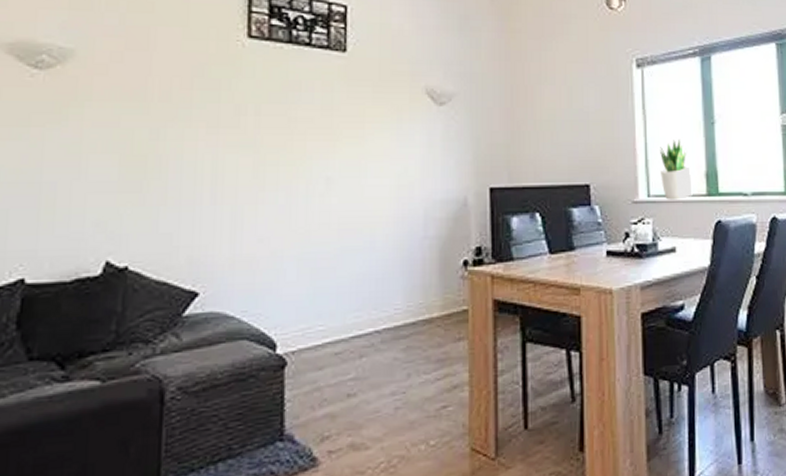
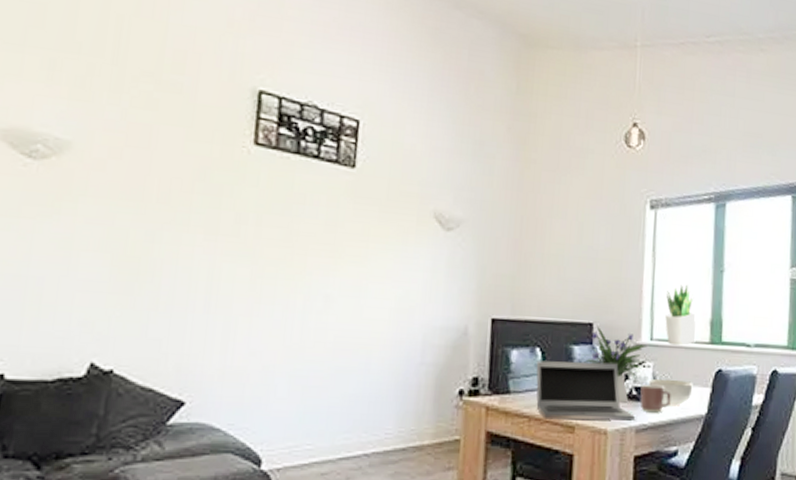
laptop: none [537,222,639,283] -> present [536,360,635,421]
flower arrangement: none [581,188,645,261] -> present [582,327,647,403]
mug: none [642,240,673,269] -> present [640,384,671,413]
bowl: none [650,234,694,261] -> present [649,379,693,407]

